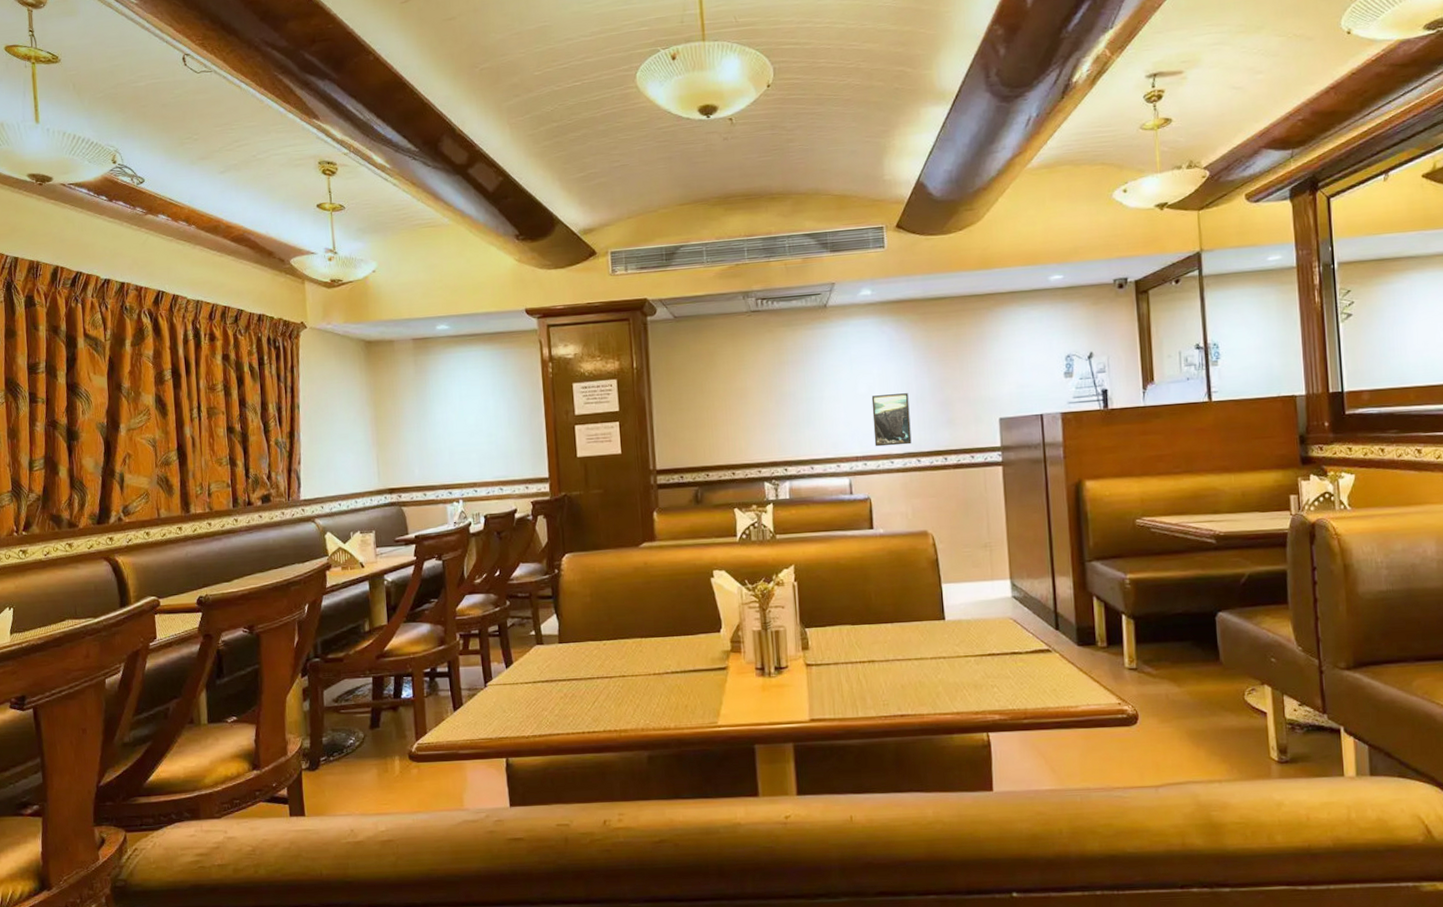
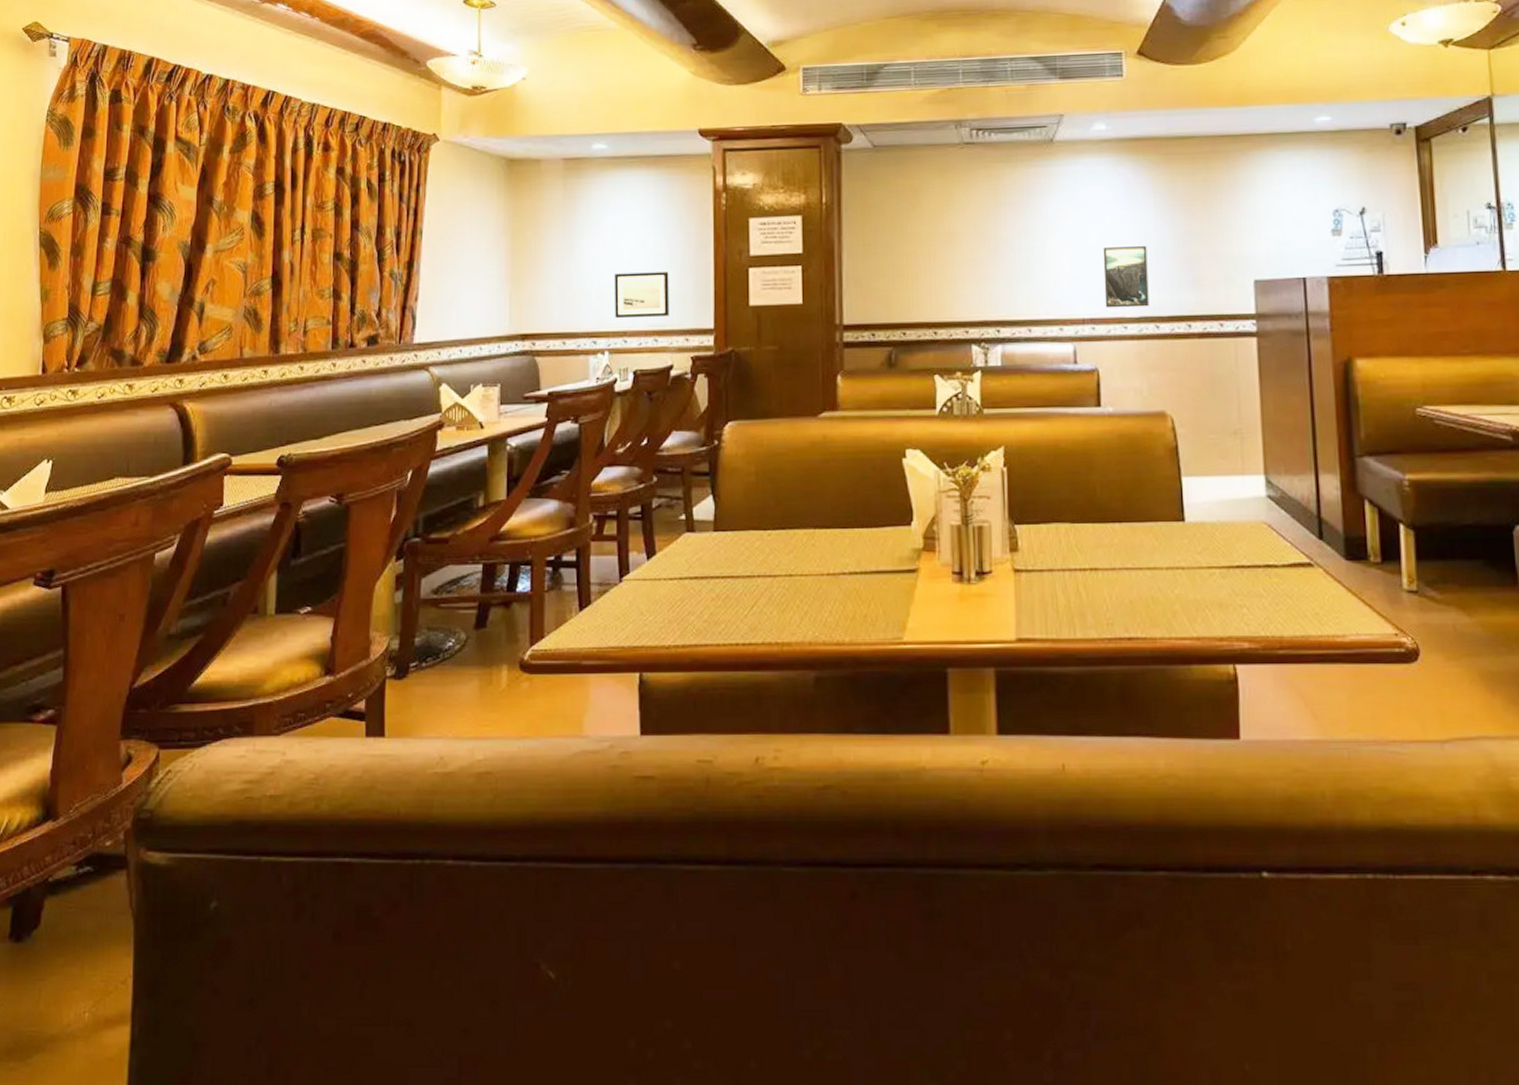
wall art: none [463,431,511,473] -> present [615,272,669,319]

